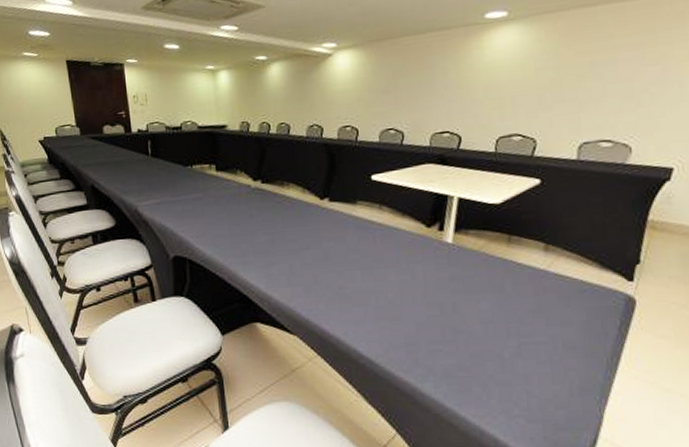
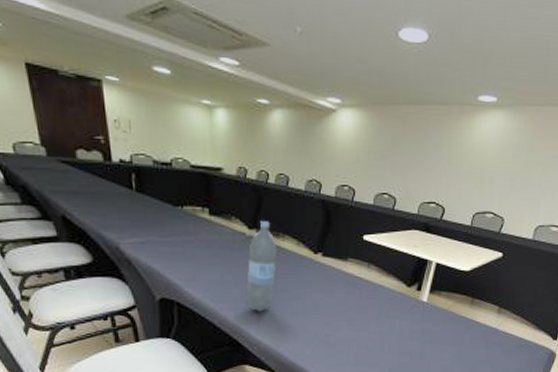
water bottle: none [254,171,283,265] -> present [246,221,277,312]

